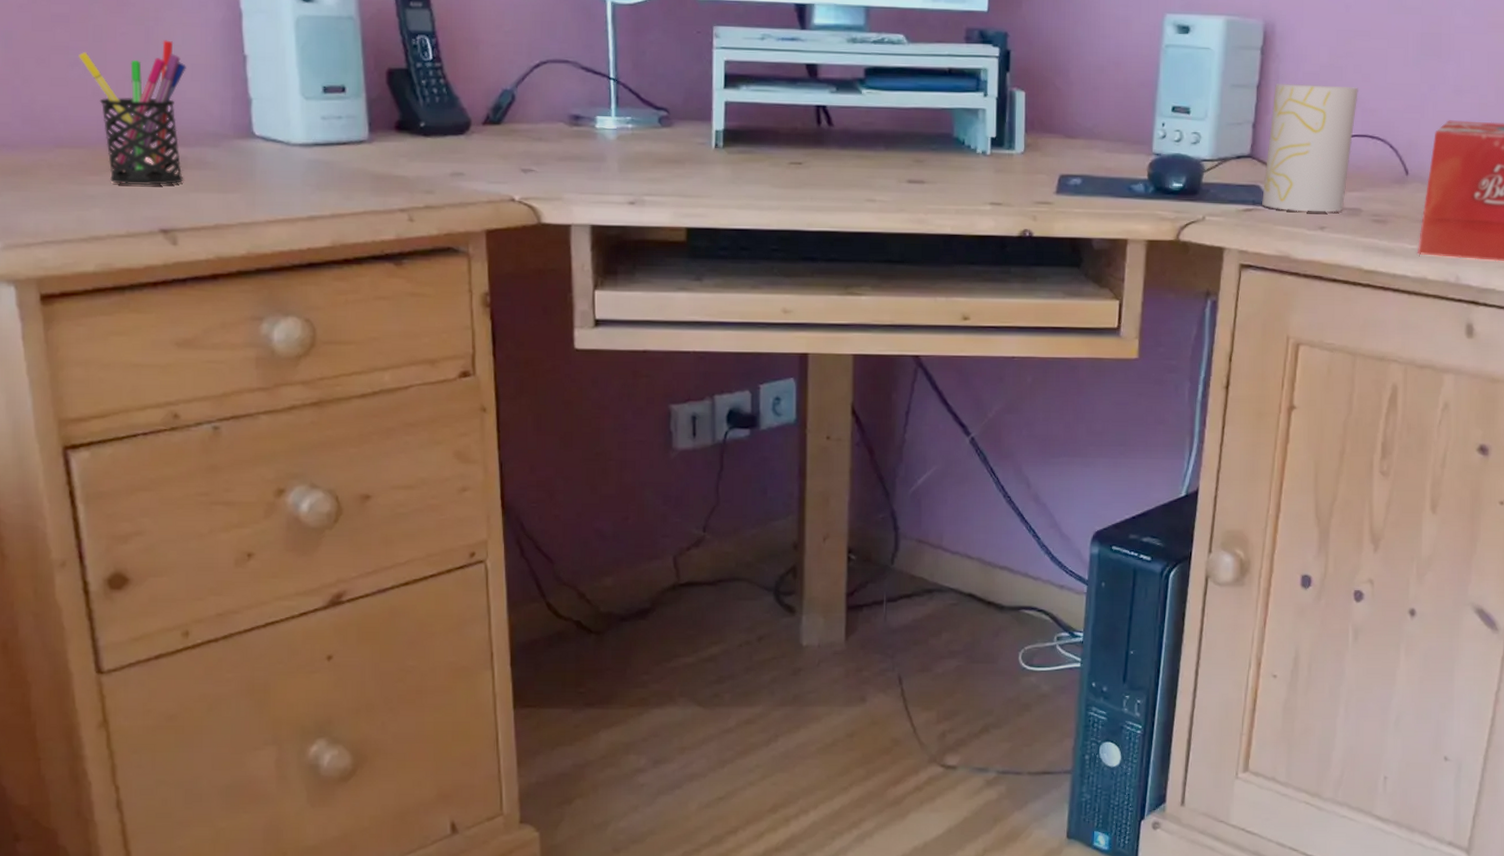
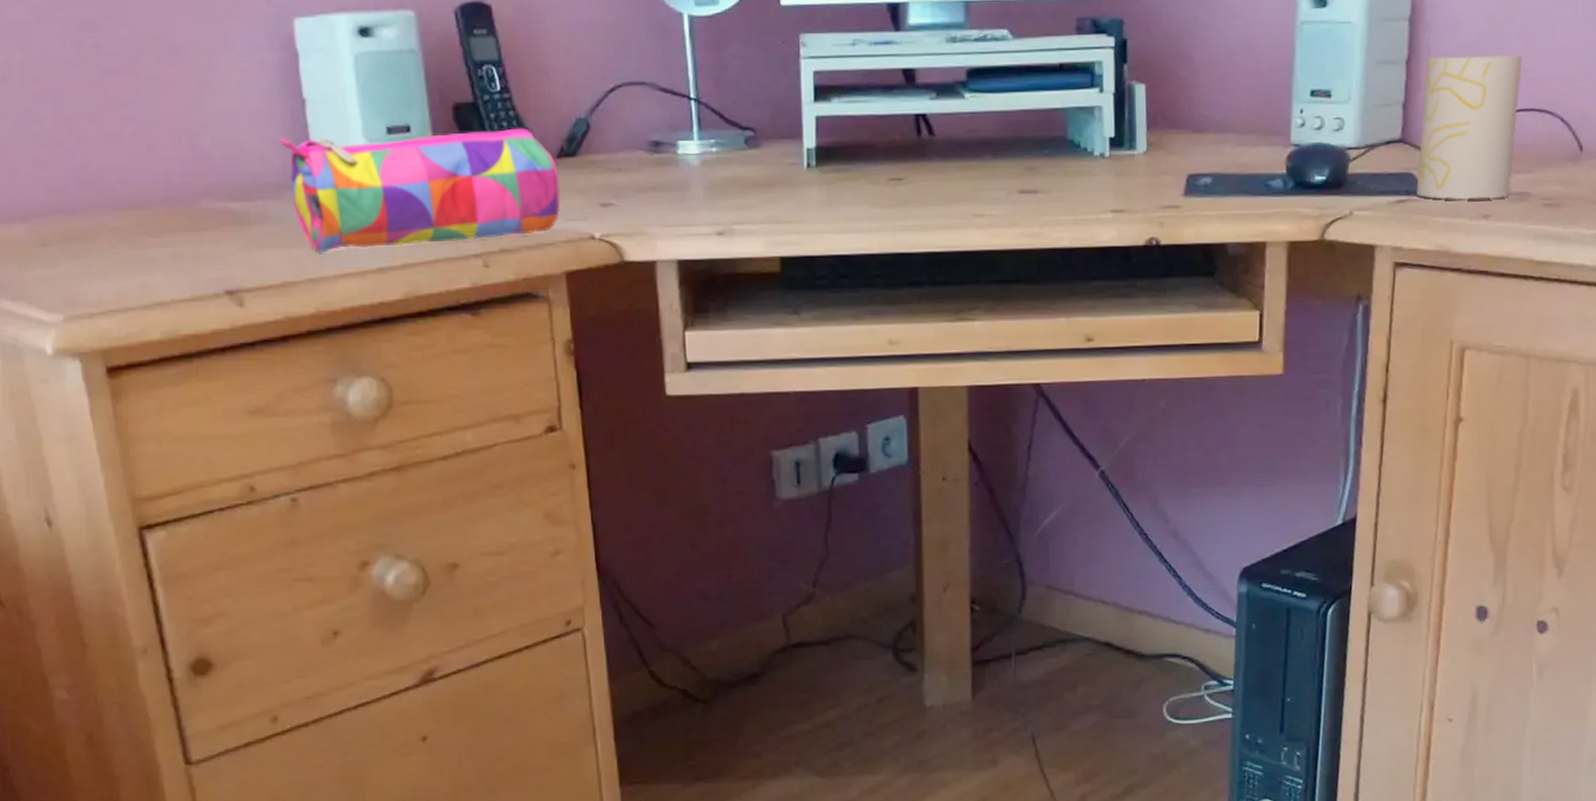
pen holder: present [79,40,186,186] -> none [132,88,247,246]
pencil case: none [220,89,484,200] -> present [279,128,560,254]

